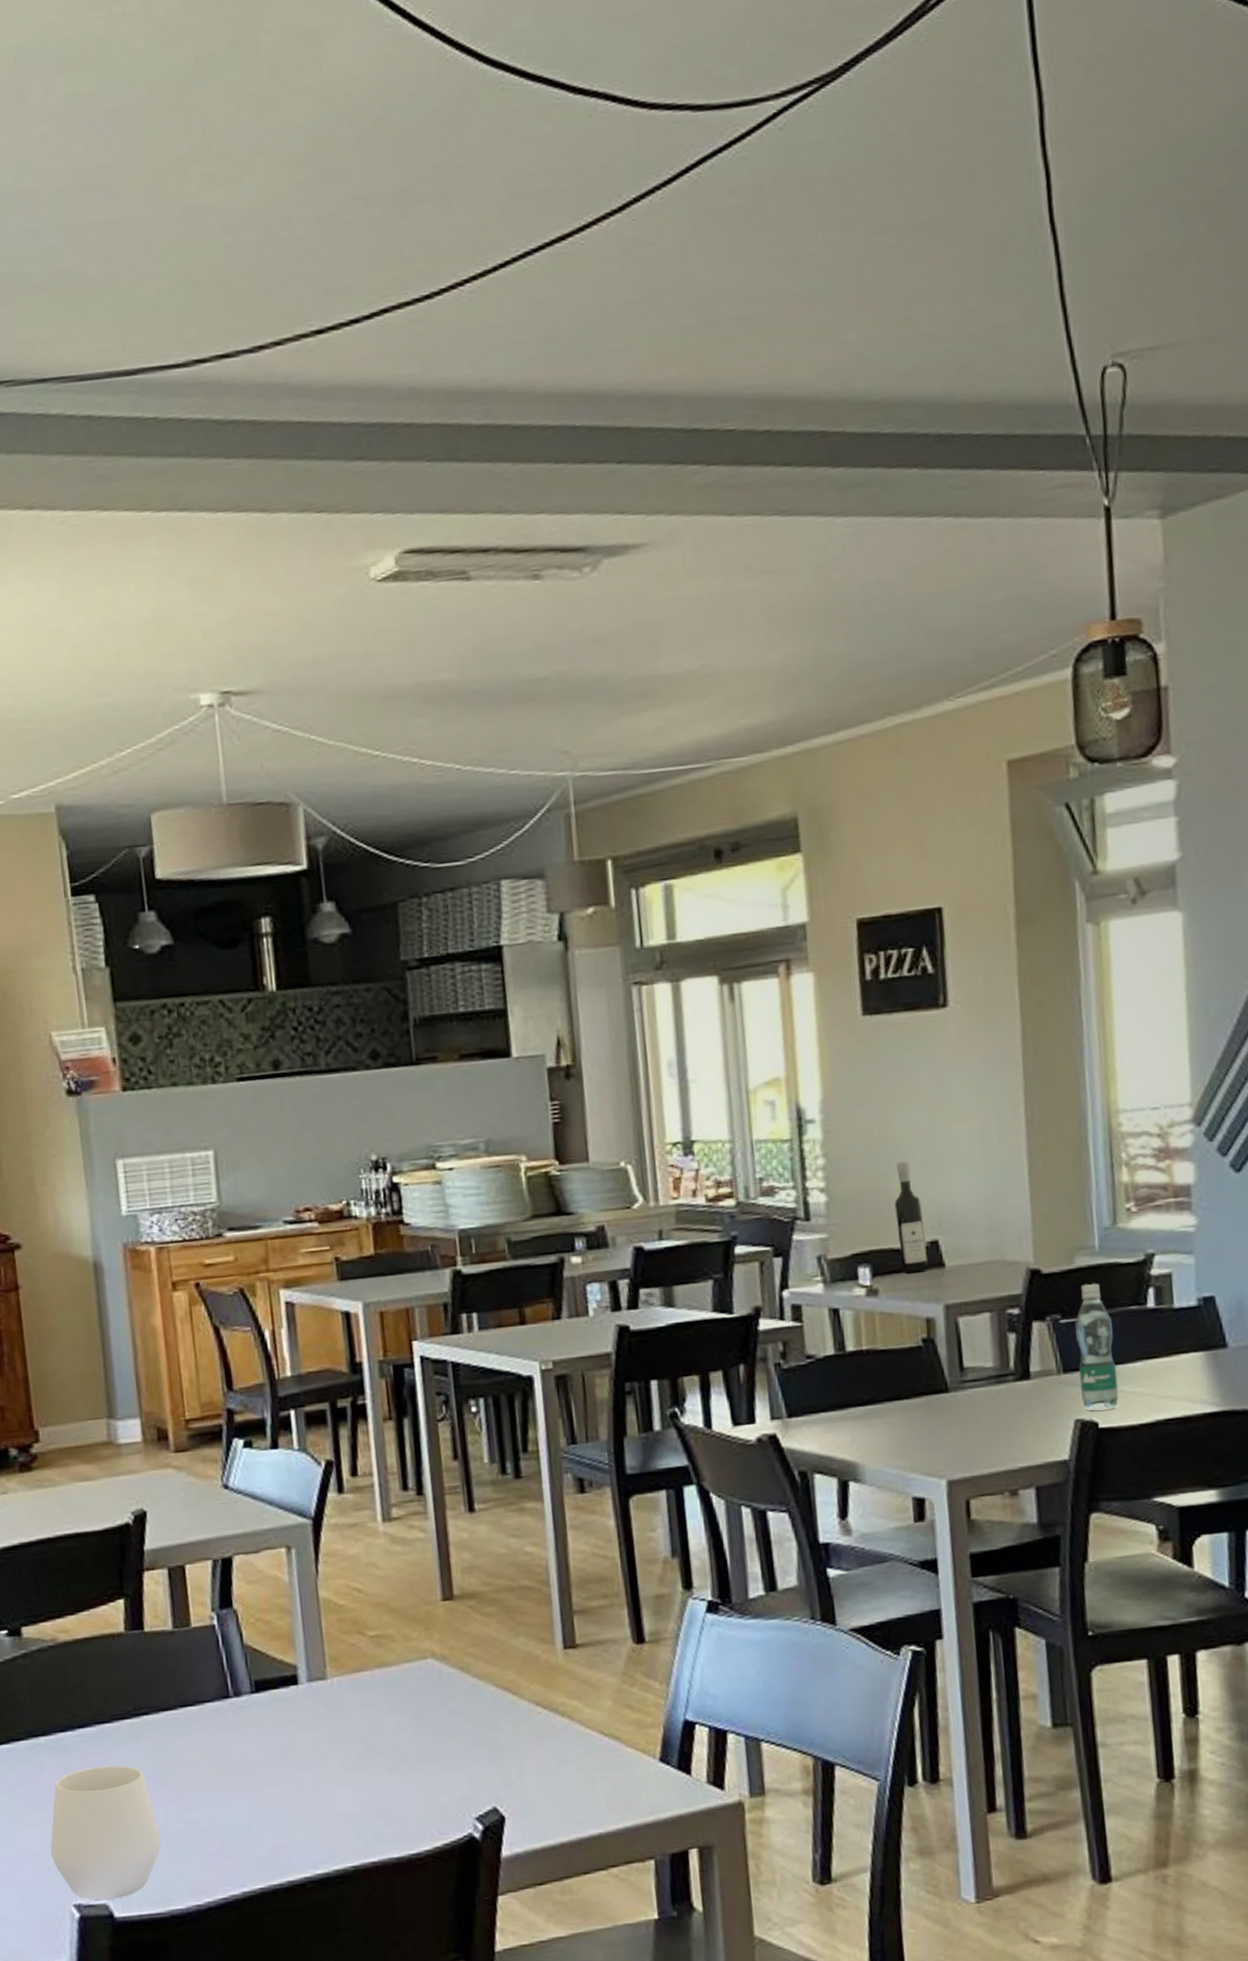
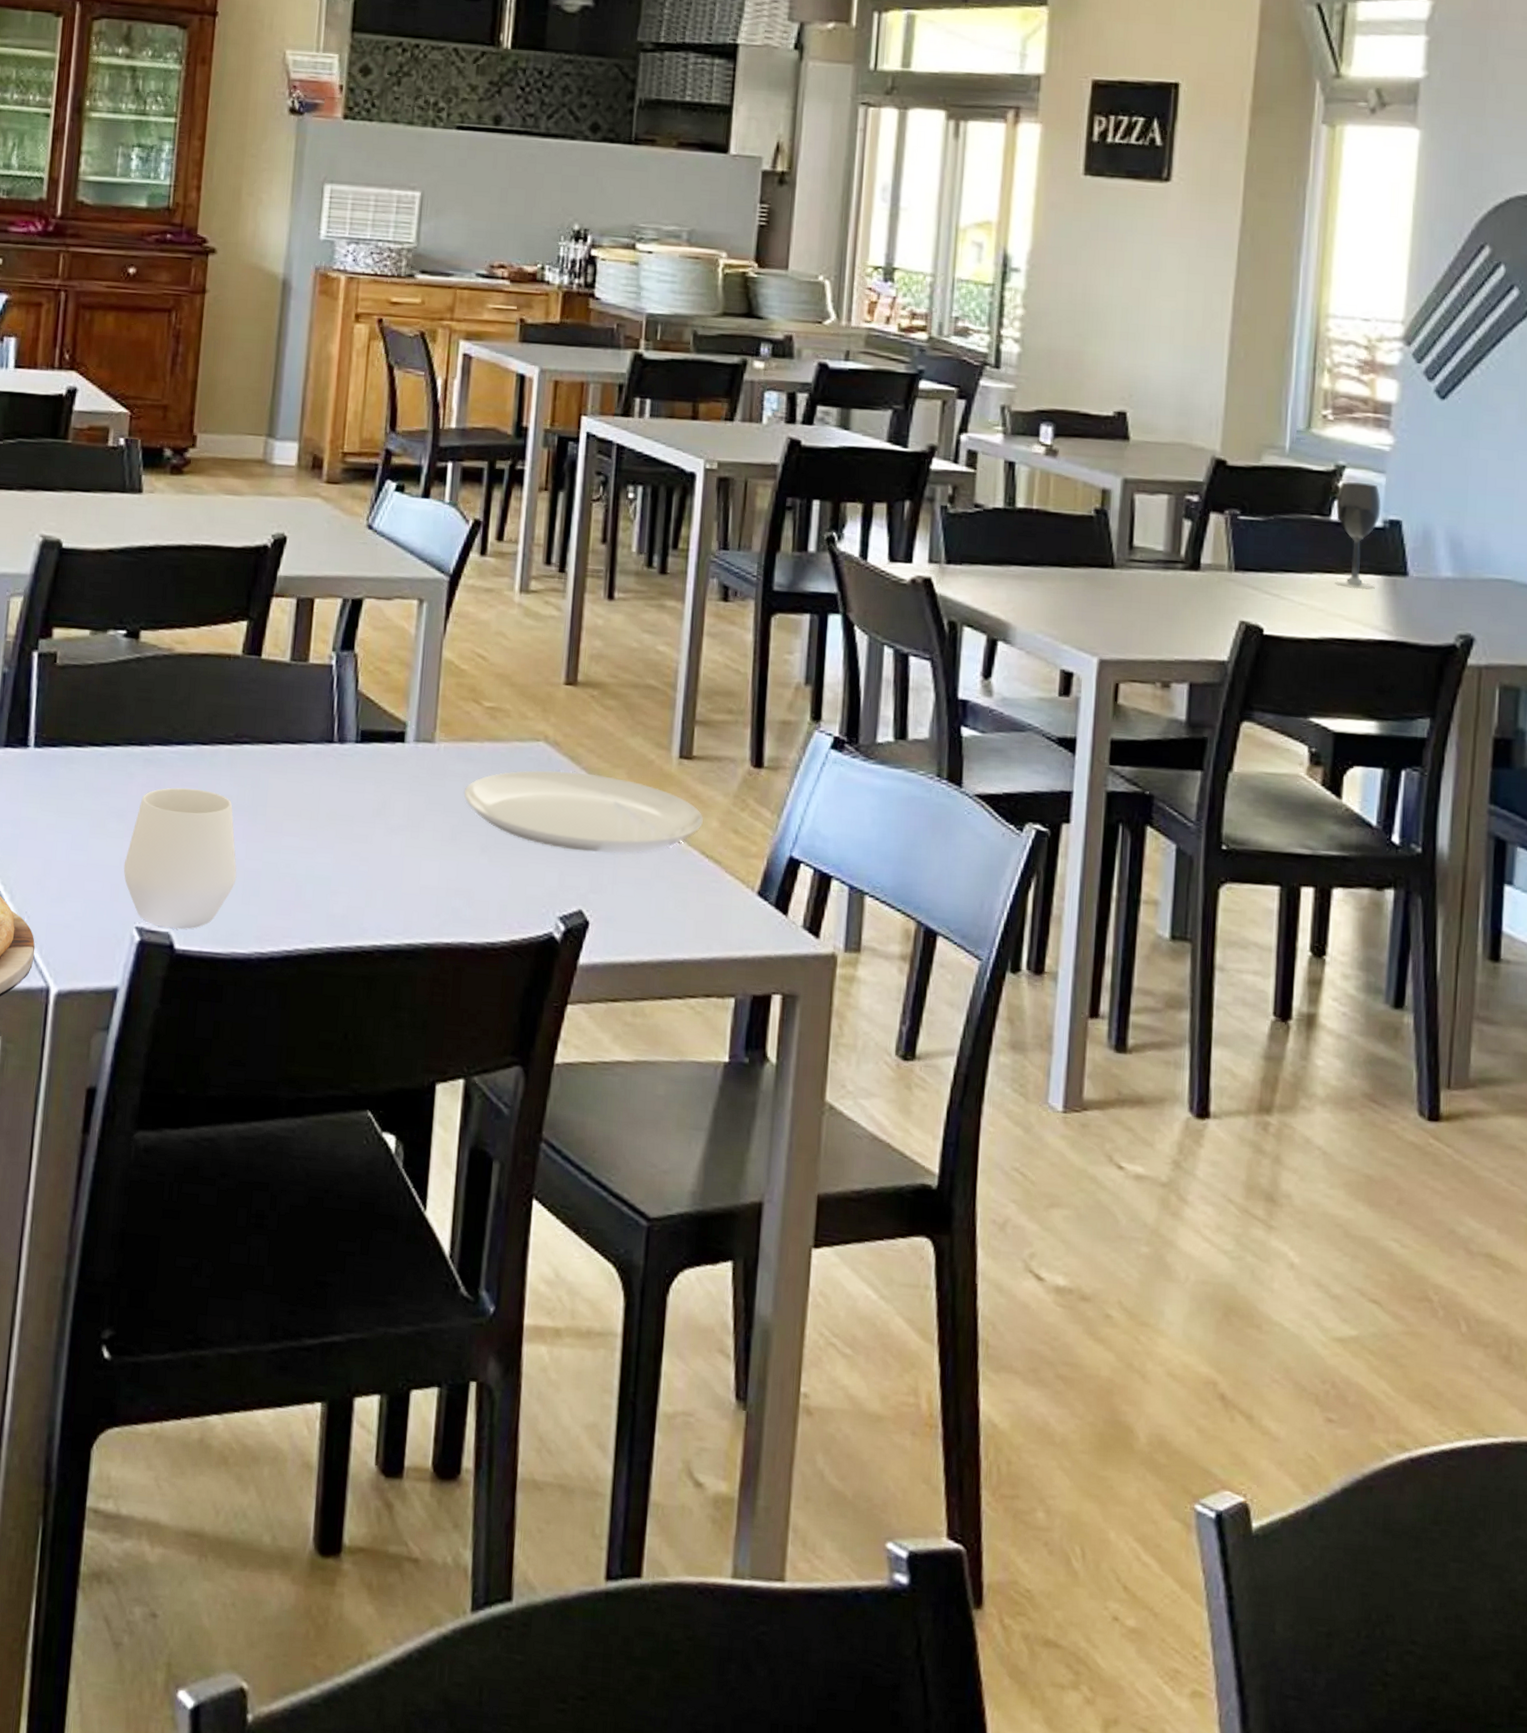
plate: none [363,1678,597,1754] -> present [463,770,703,854]
bottle: present [894,1160,929,1274] -> none [1085,325,1115,441]
bottle: present [1075,1283,1119,1411] -> none [1250,484,1293,617]
wine glass: none [1149,1266,1198,1370] -> present [1334,482,1382,590]

